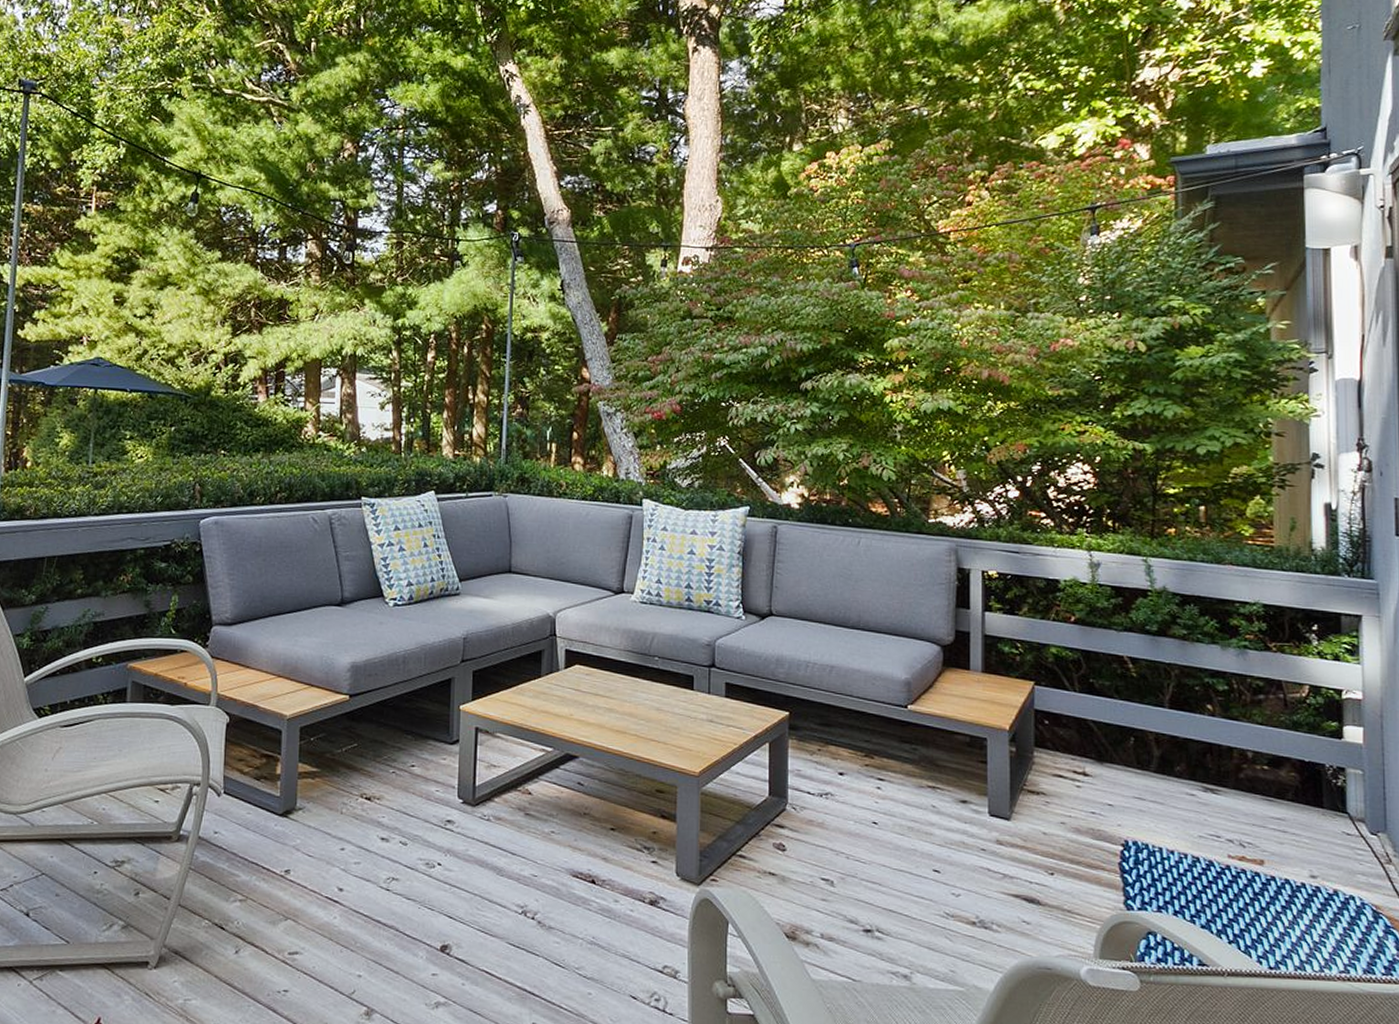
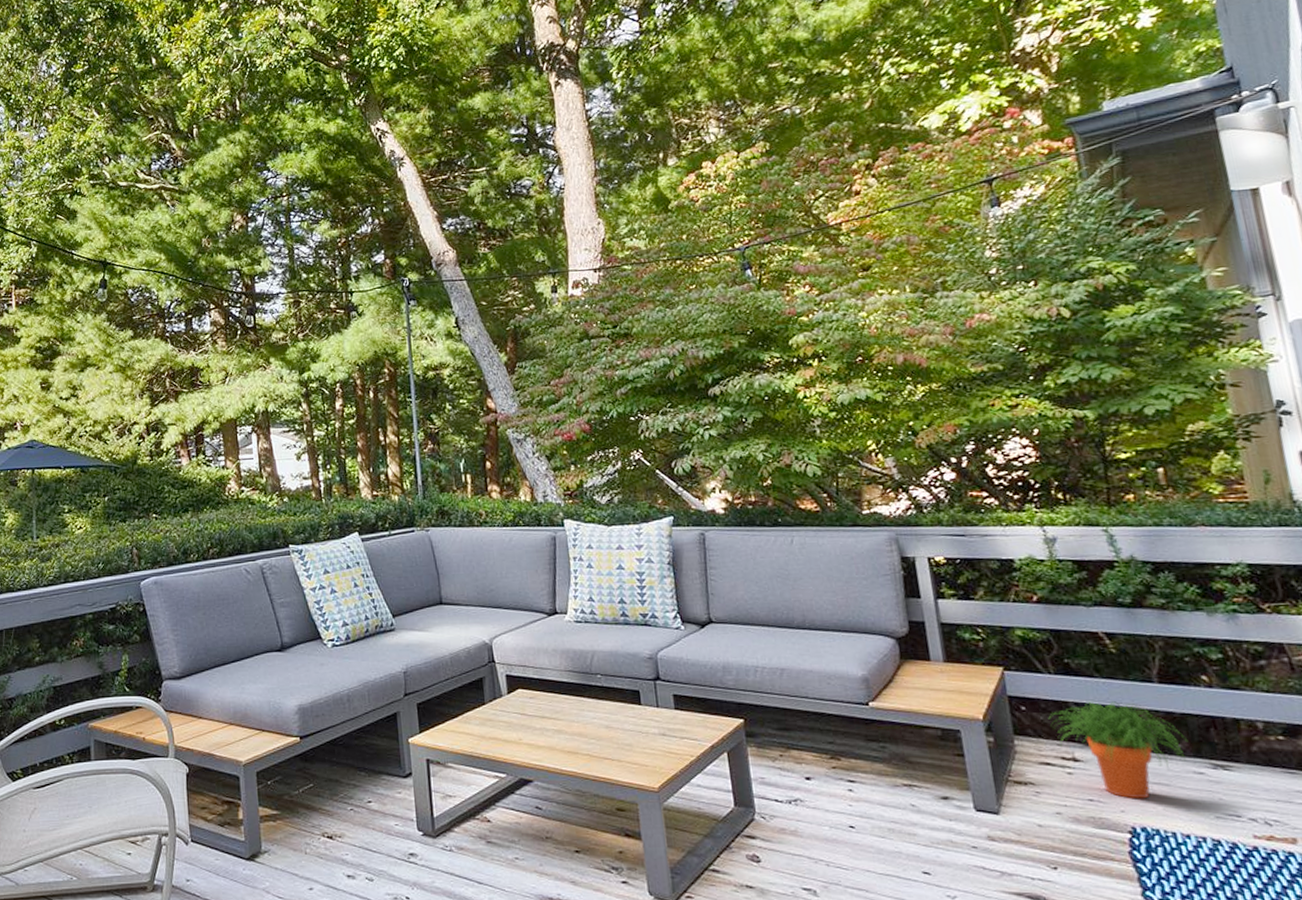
potted plant: none [1067,721,1185,815] -> present [1048,701,1187,799]

